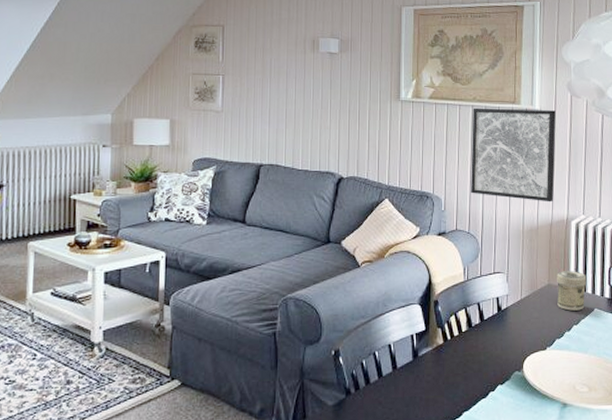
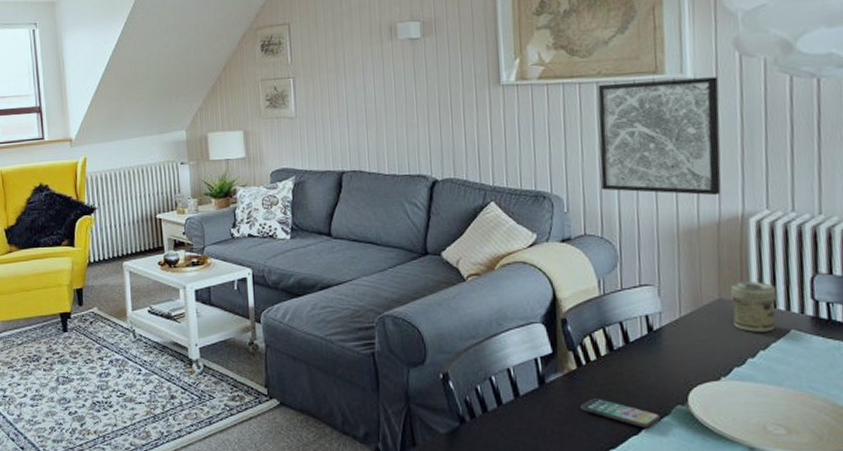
smartphone: none [444,368,503,392] -> present [580,398,661,428]

